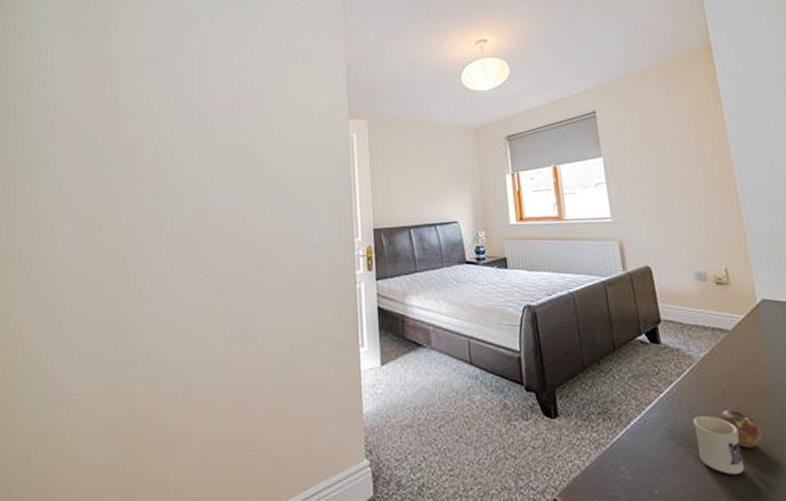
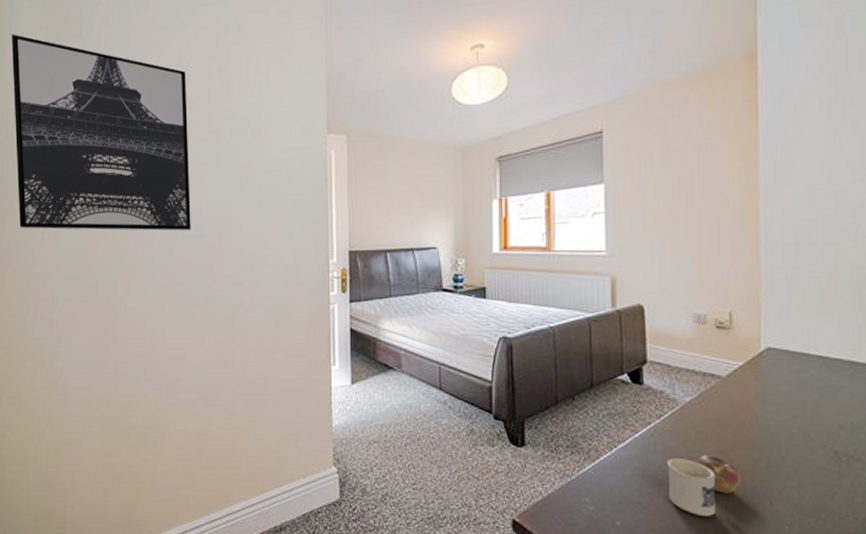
wall art: none [25,30,213,222] -> present [11,34,191,231]

